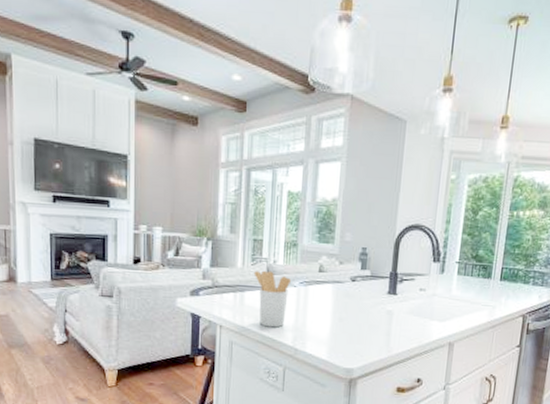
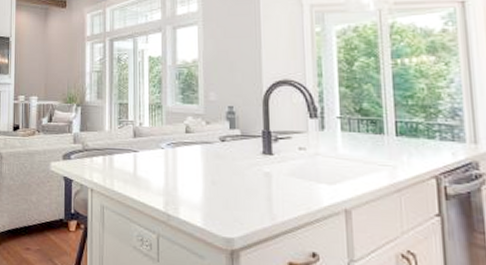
utensil holder: present [253,270,291,328] -> none [121,133,157,192]

